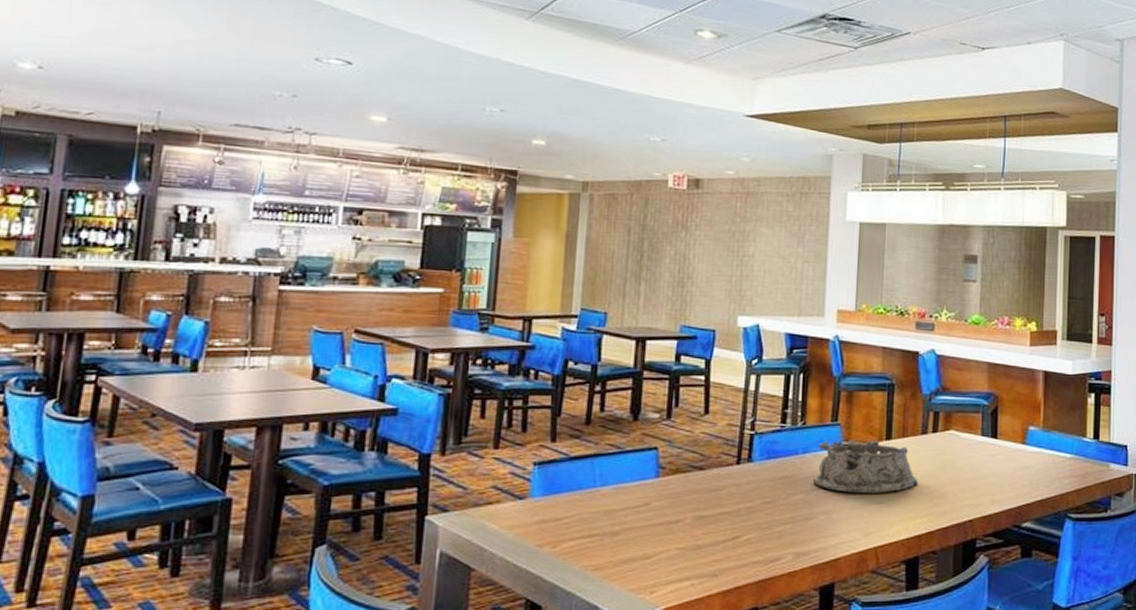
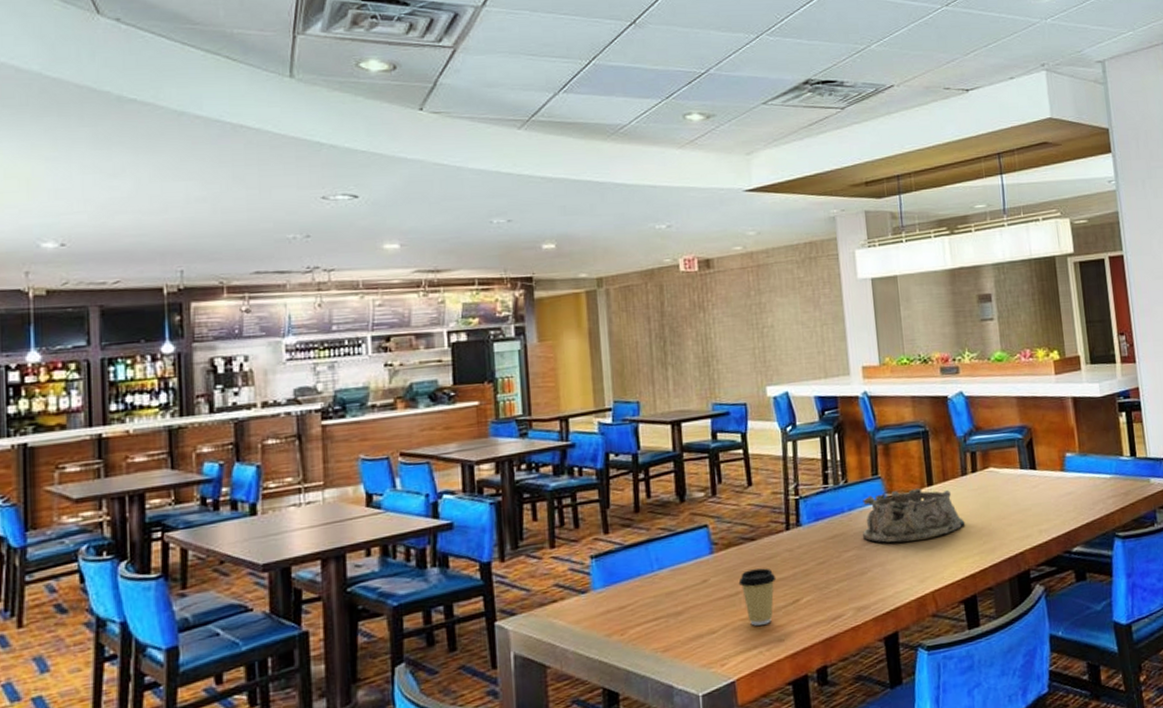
coffee cup: none [680,499,720,557] -> present [738,568,777,626]

